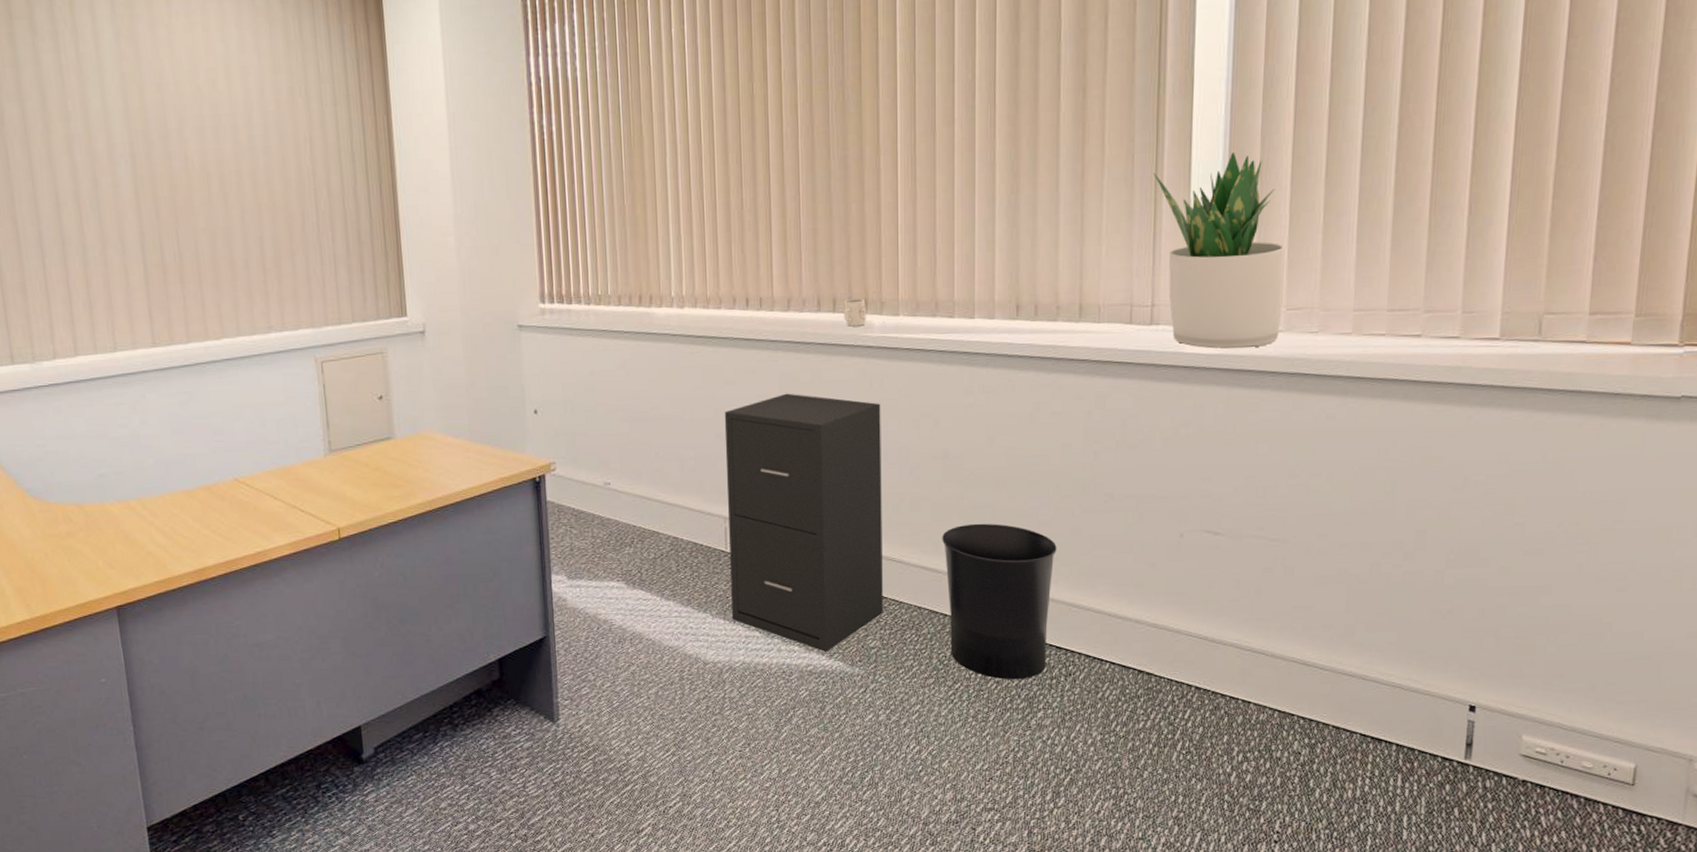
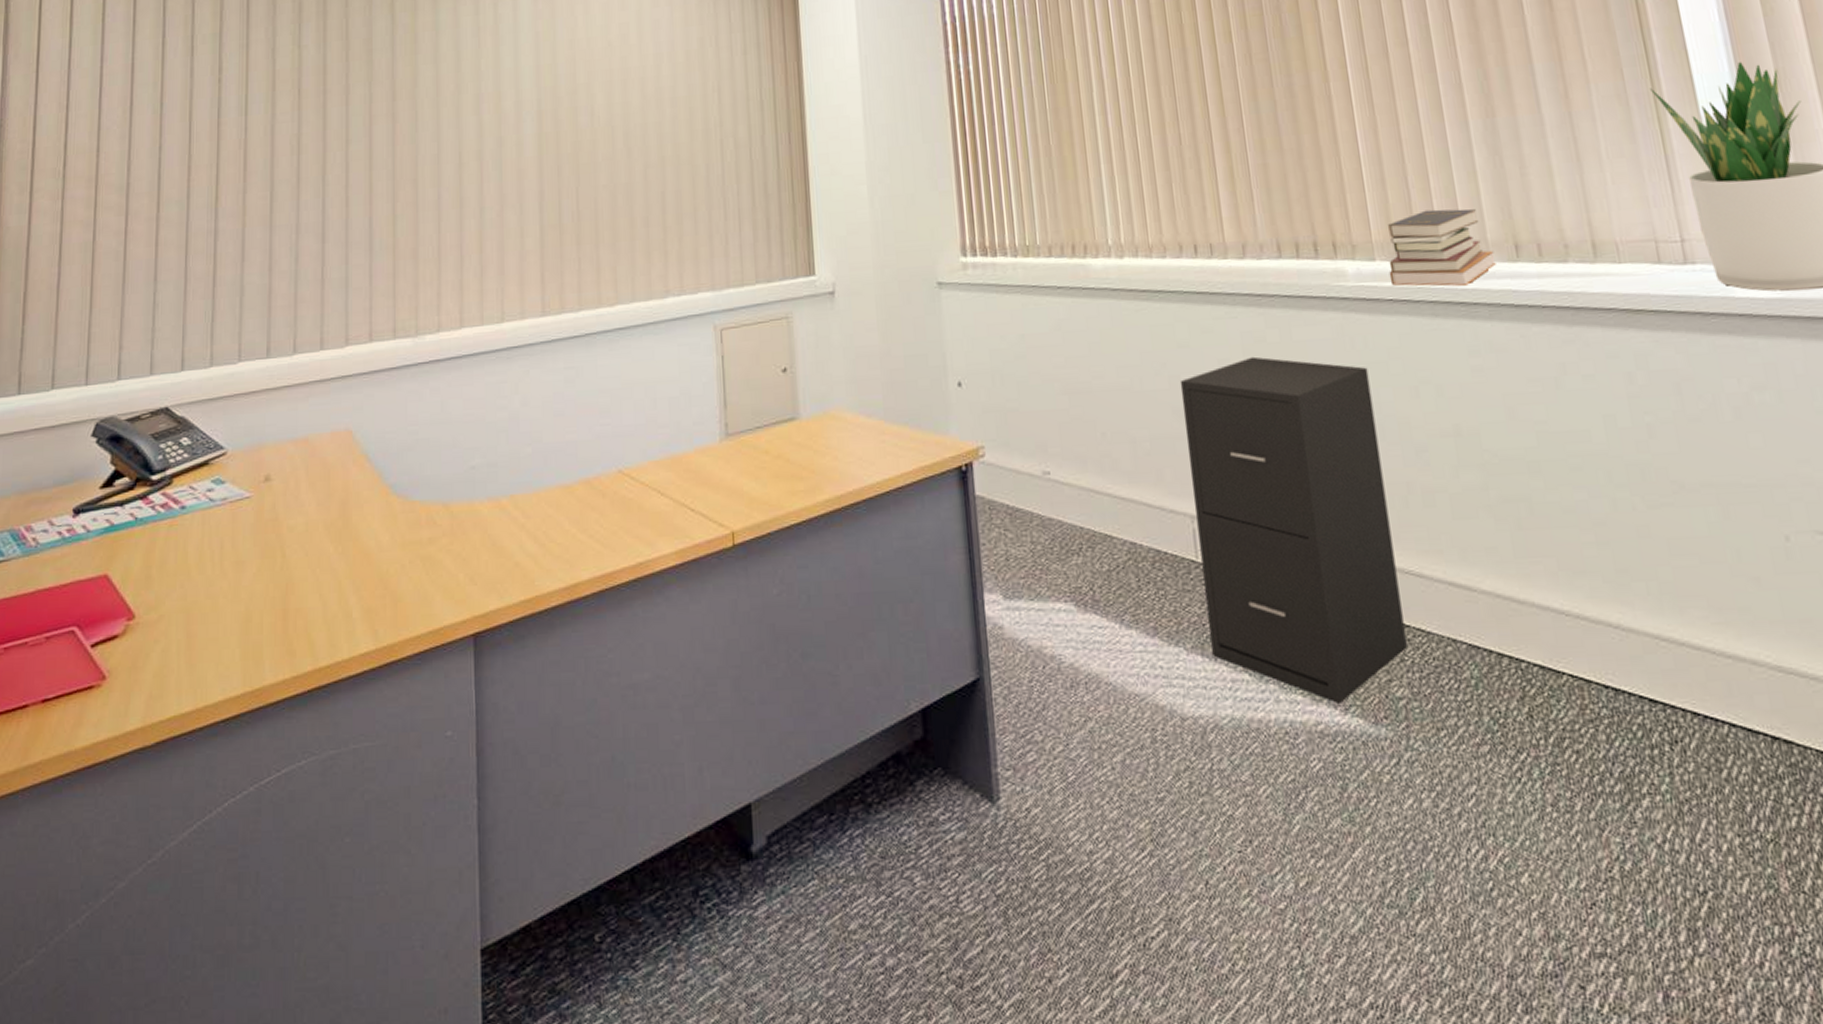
mug: present [844,298,866,327] -> none [1308,241,1338,275]
books: none [909,273,998,339] -> present [1388,208,1496,287]
waste bin: present [942,523,1057,679] -> none [1469,522,1640,748]

